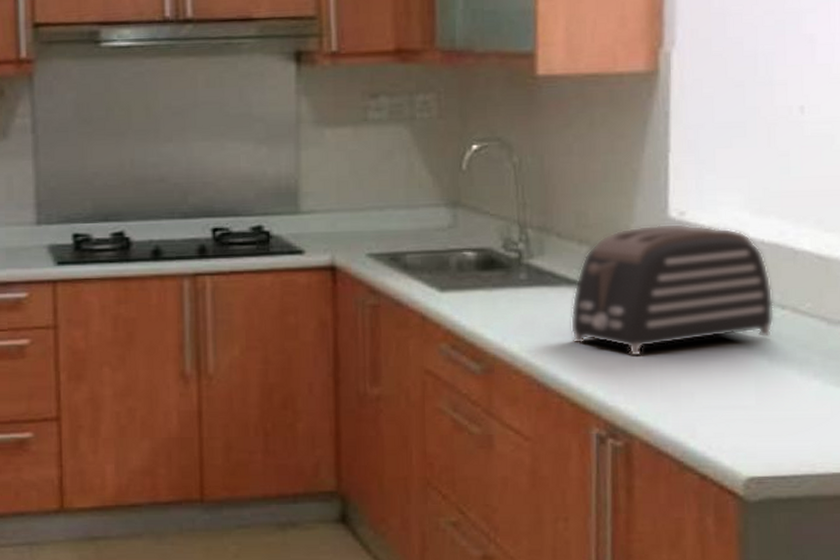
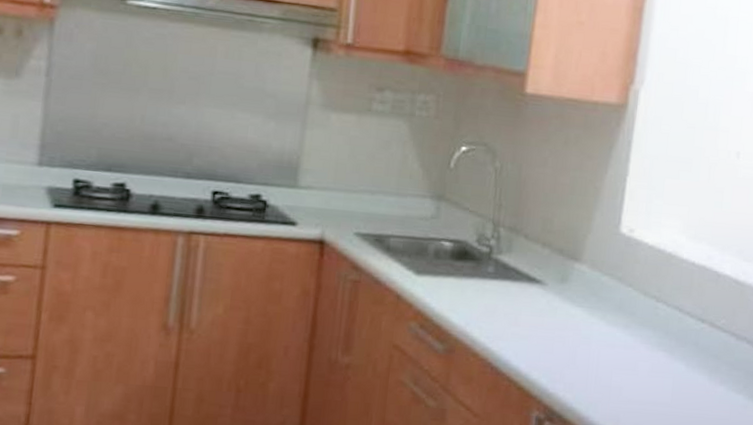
toaster: present [570,223,774,358] -> none [525,237,697,352]

